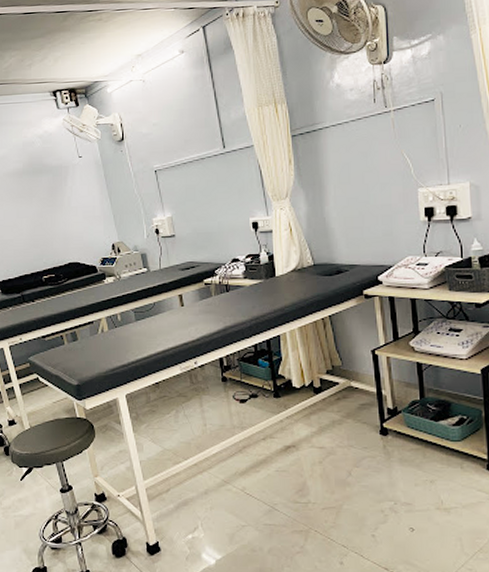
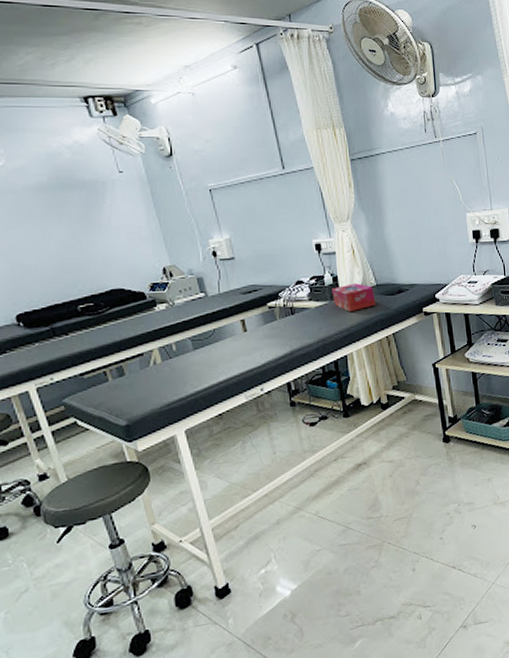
tissue box: none [267,262,313,291] -> present [332,283,376,311]

